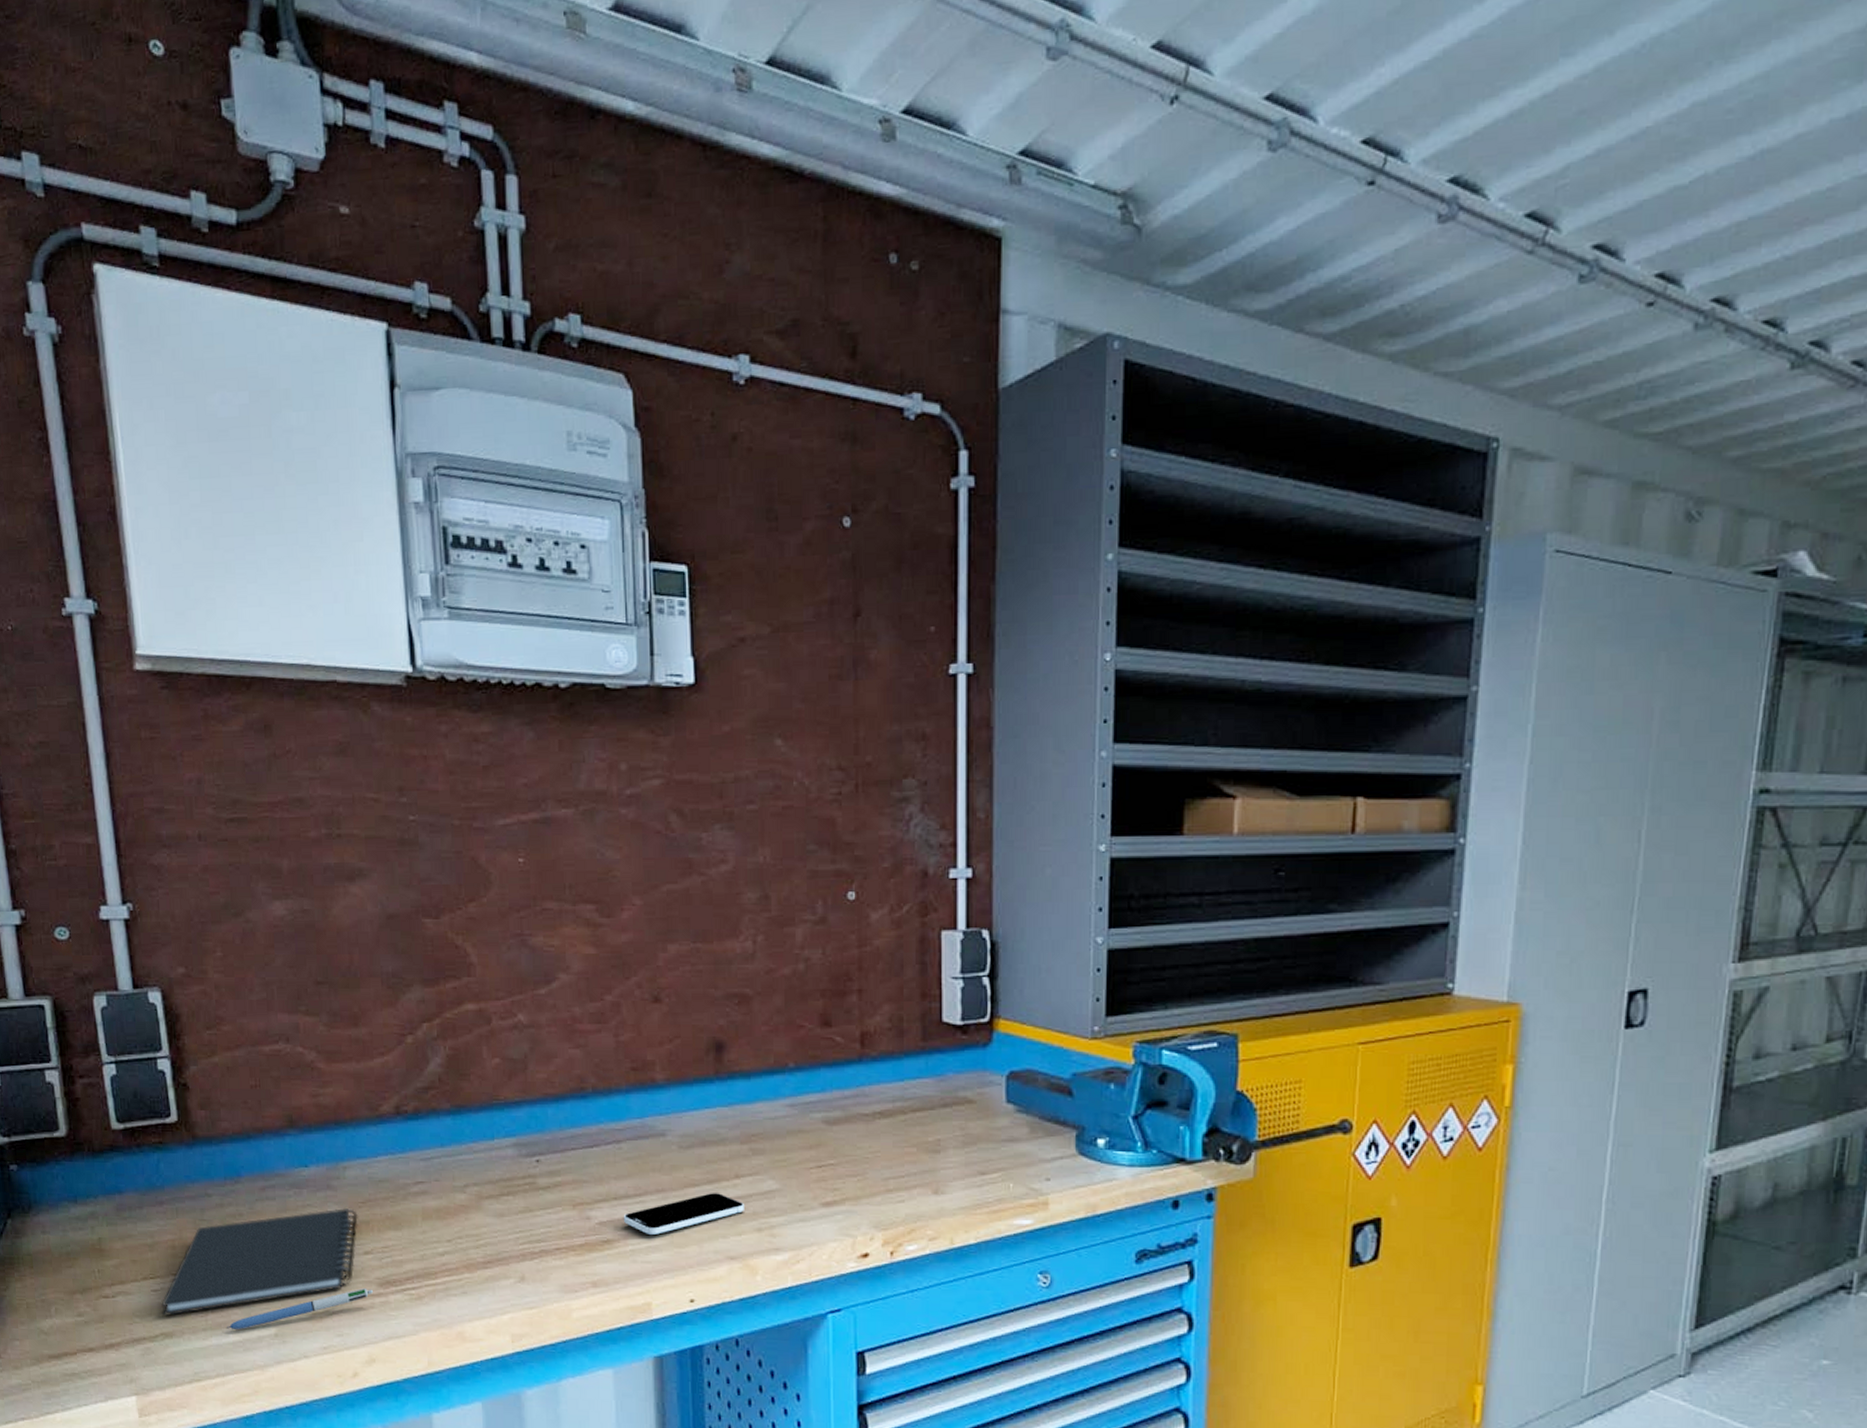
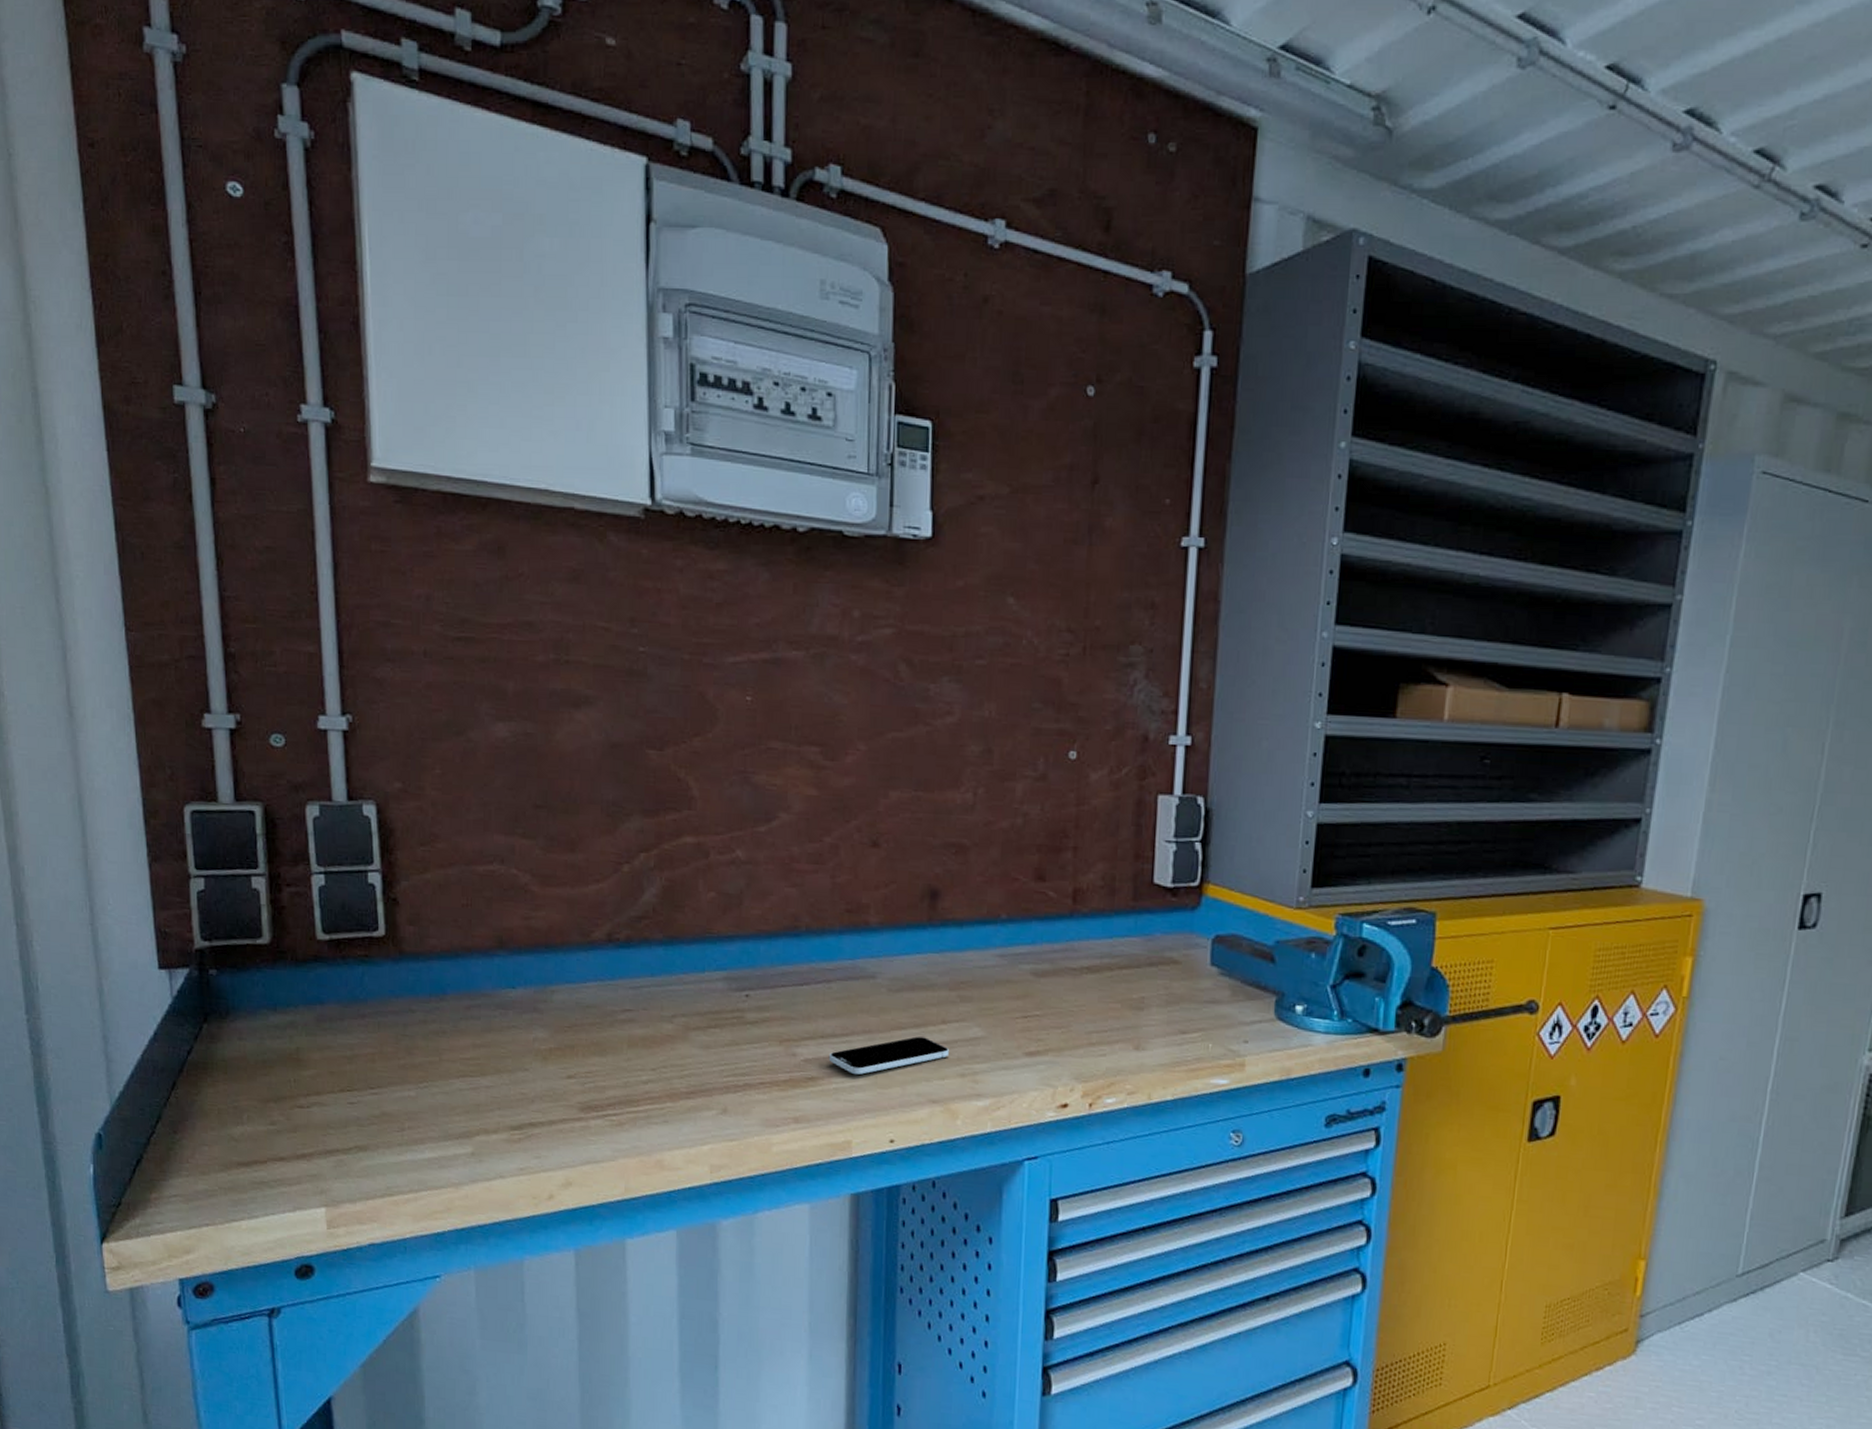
notebook: present [162,1207,358,1316] -> none [358,1030,563,1129]
pen: present [225,1288,373,1329] -> none [421,1112,573,1147]

